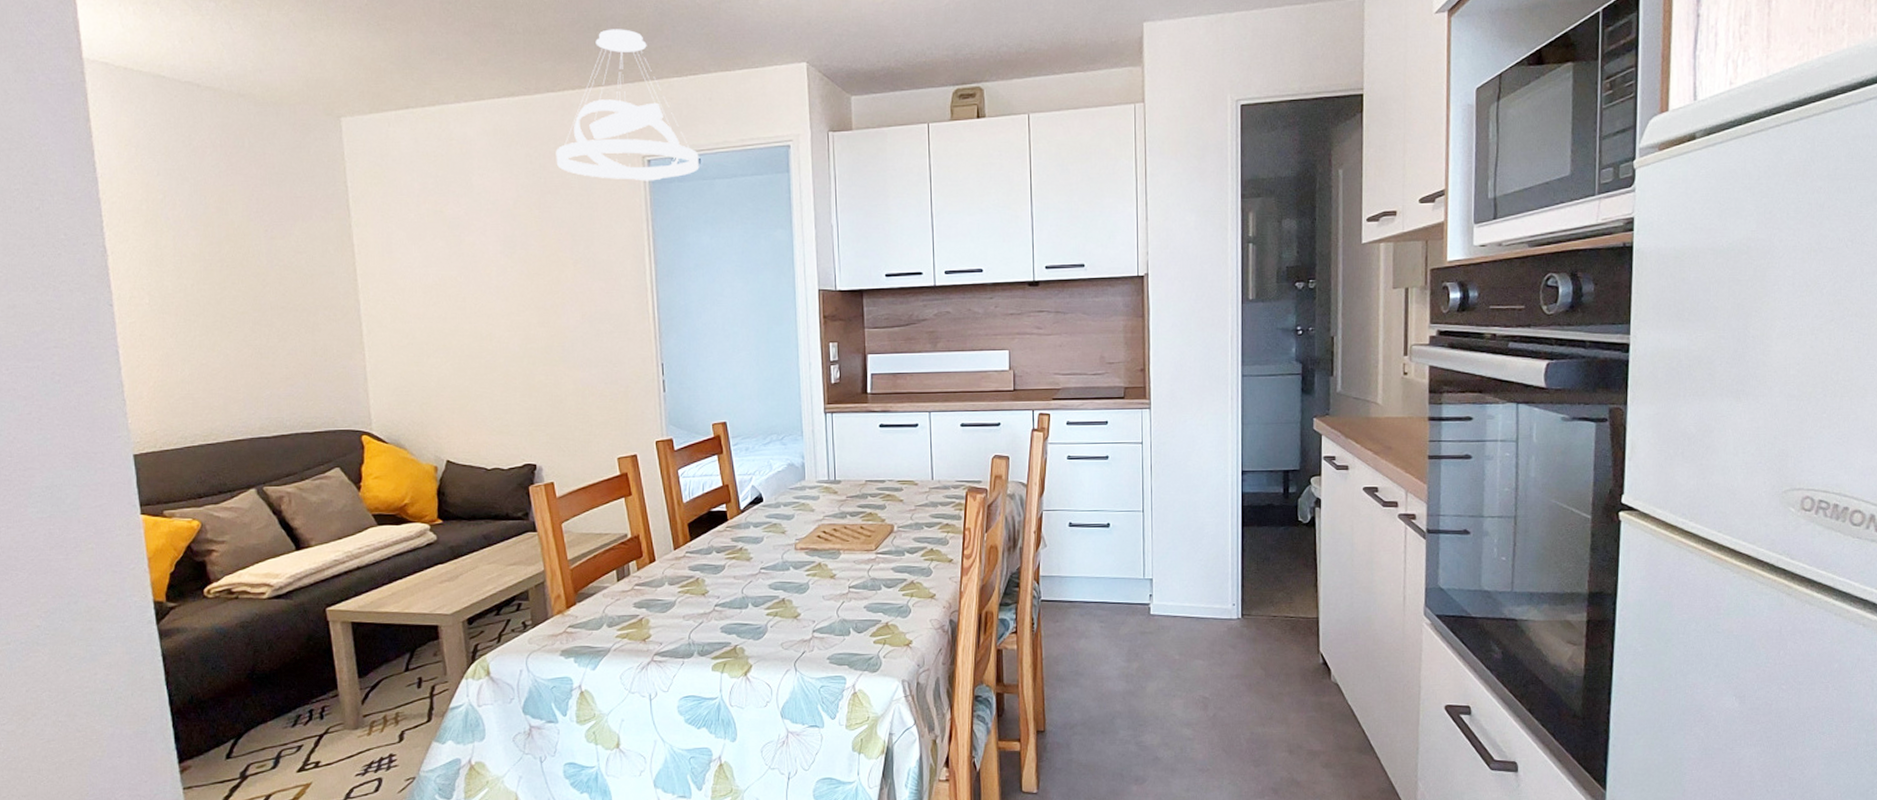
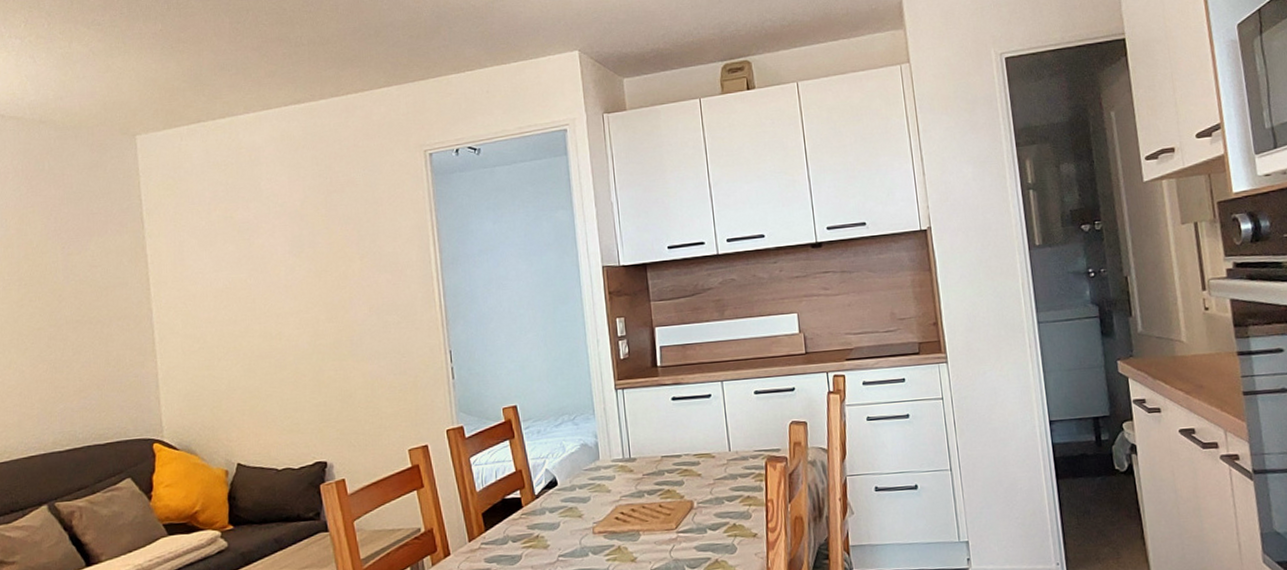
pendant light: present [556,29,699,181] -> none [340,33,480,174]

